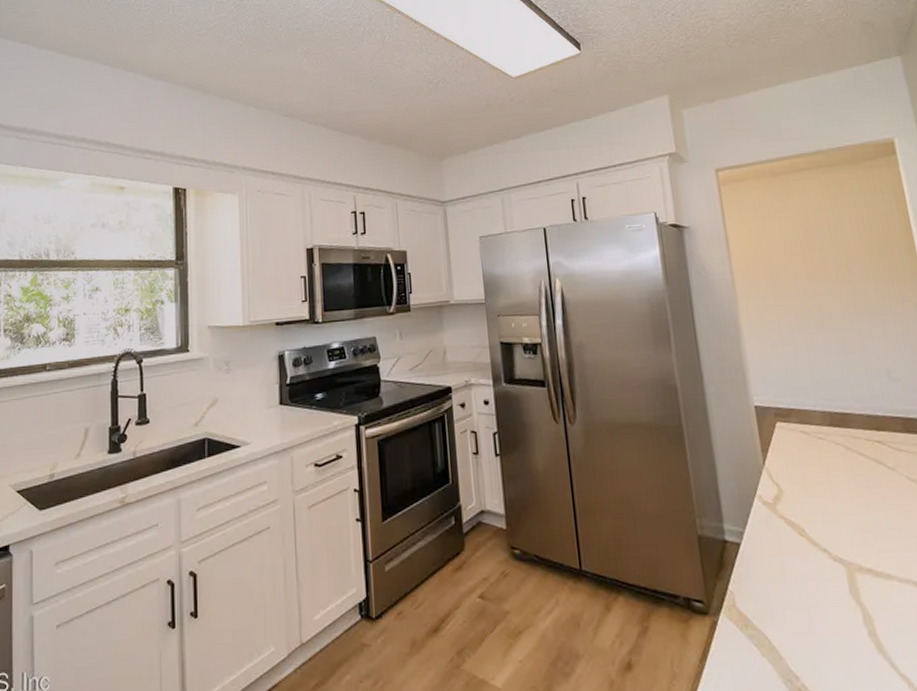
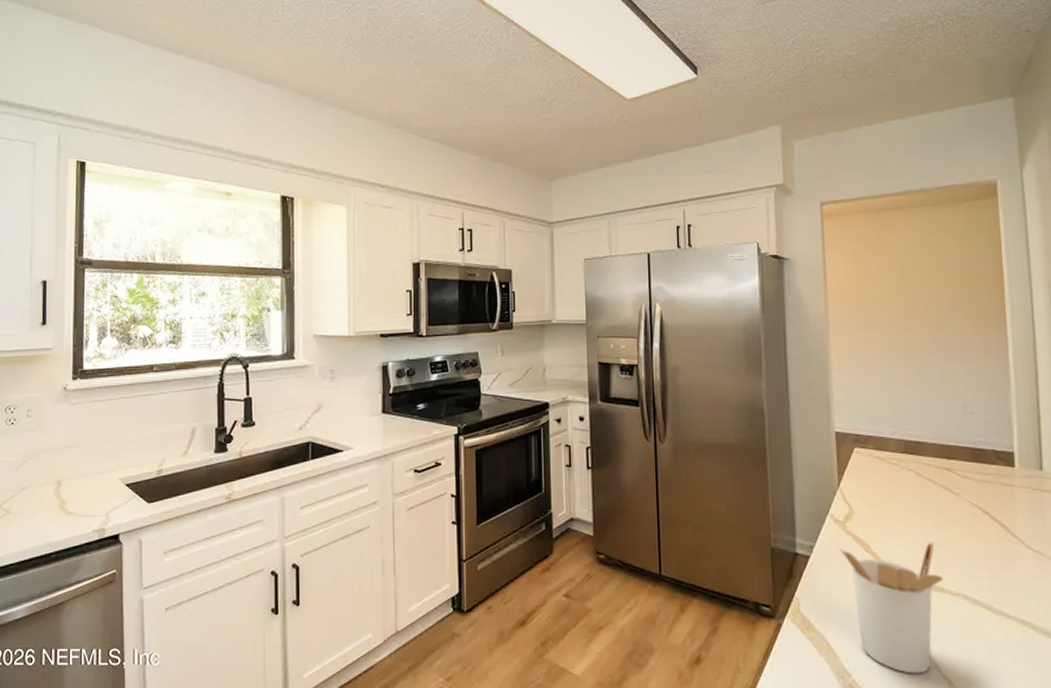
utensil holder: none [770,522,888,675] -> present [838,542,943,674]

